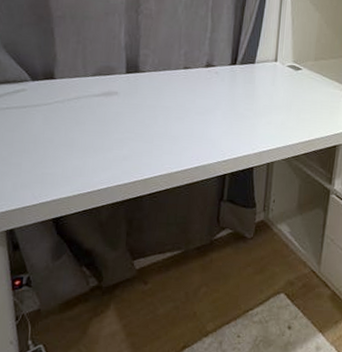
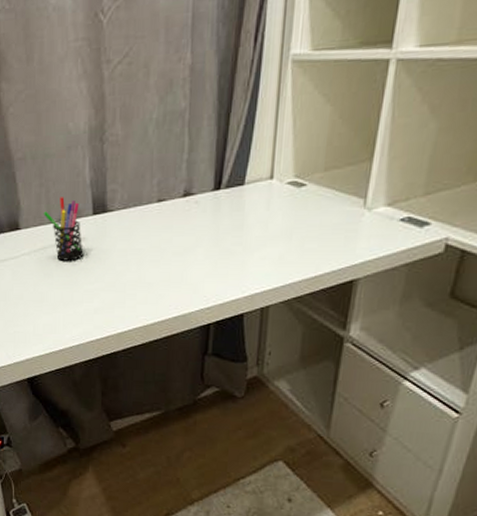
pen holder: none [79,55,116,112] -> present [43,197,83,261]

